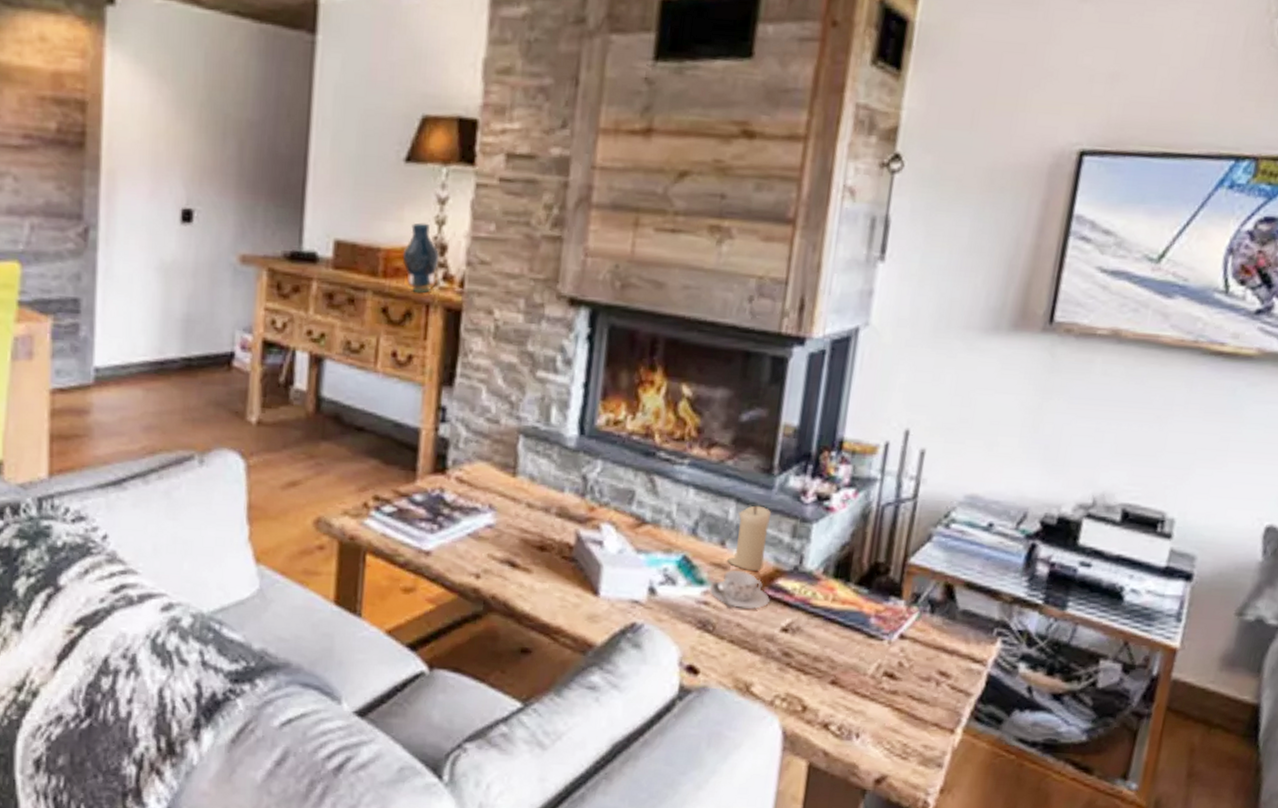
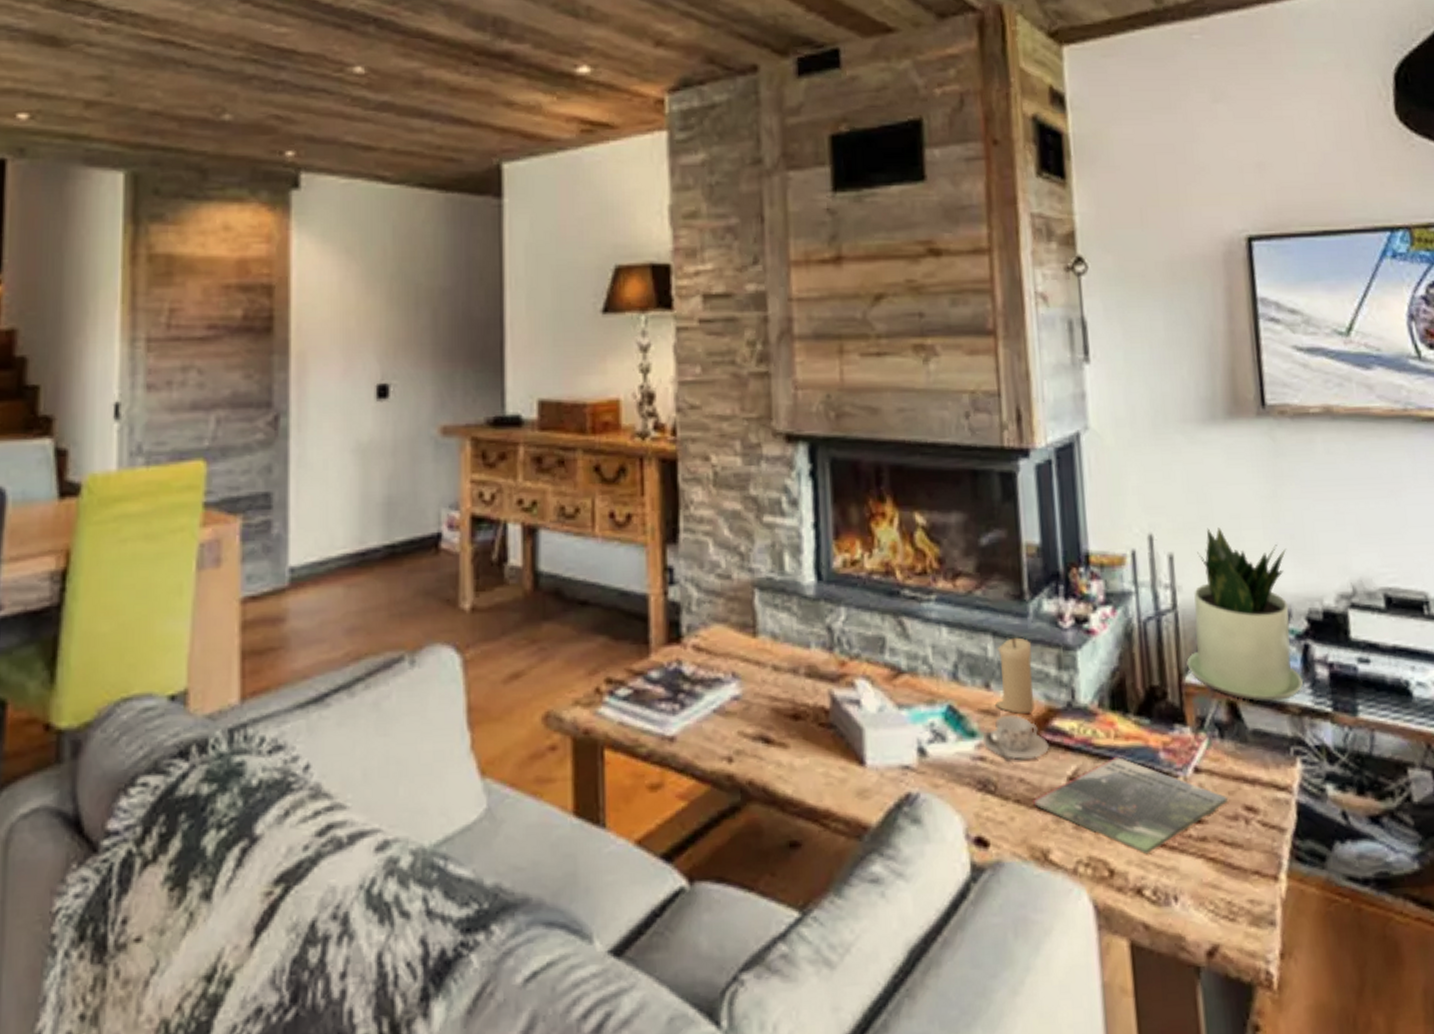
vase: present [402,222,440,293] -> none [609,372,648,446]
magazine: none [745,616,926,699] -> present [1033,756,1229,855]
planter: none [914,430,1038,589] -> present [1186,527,1304,702]

